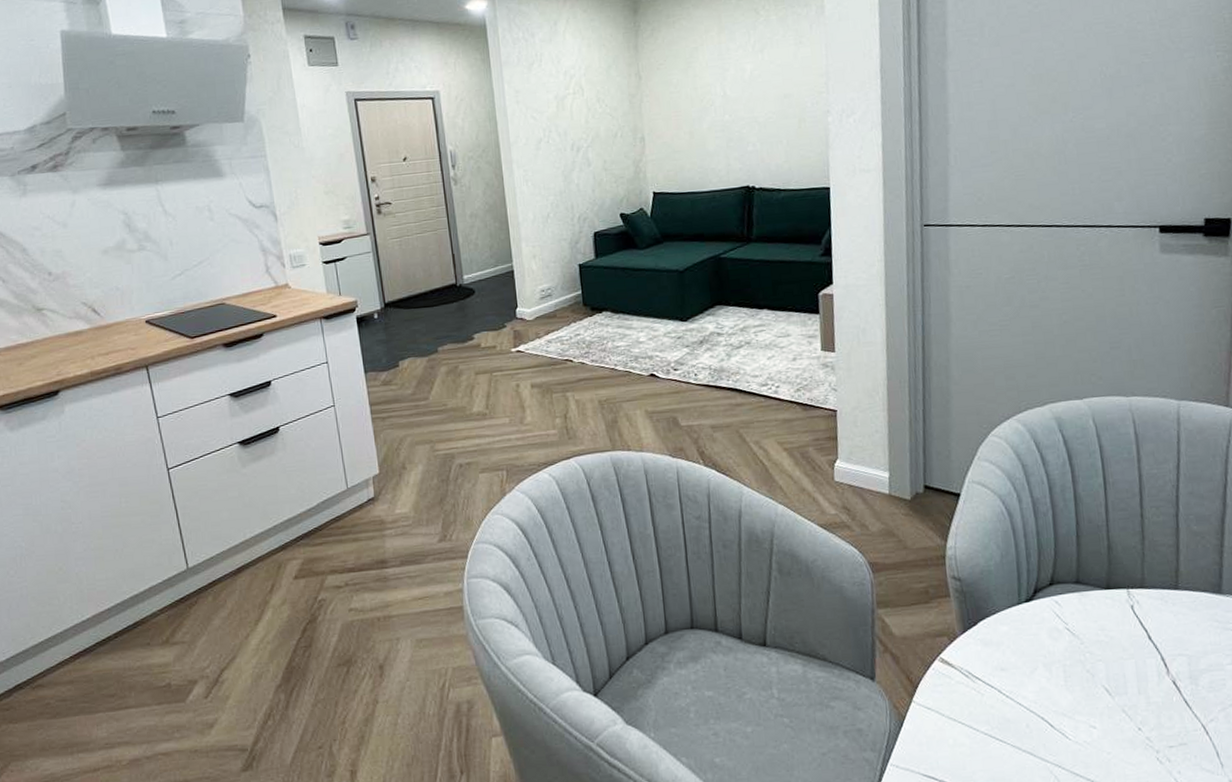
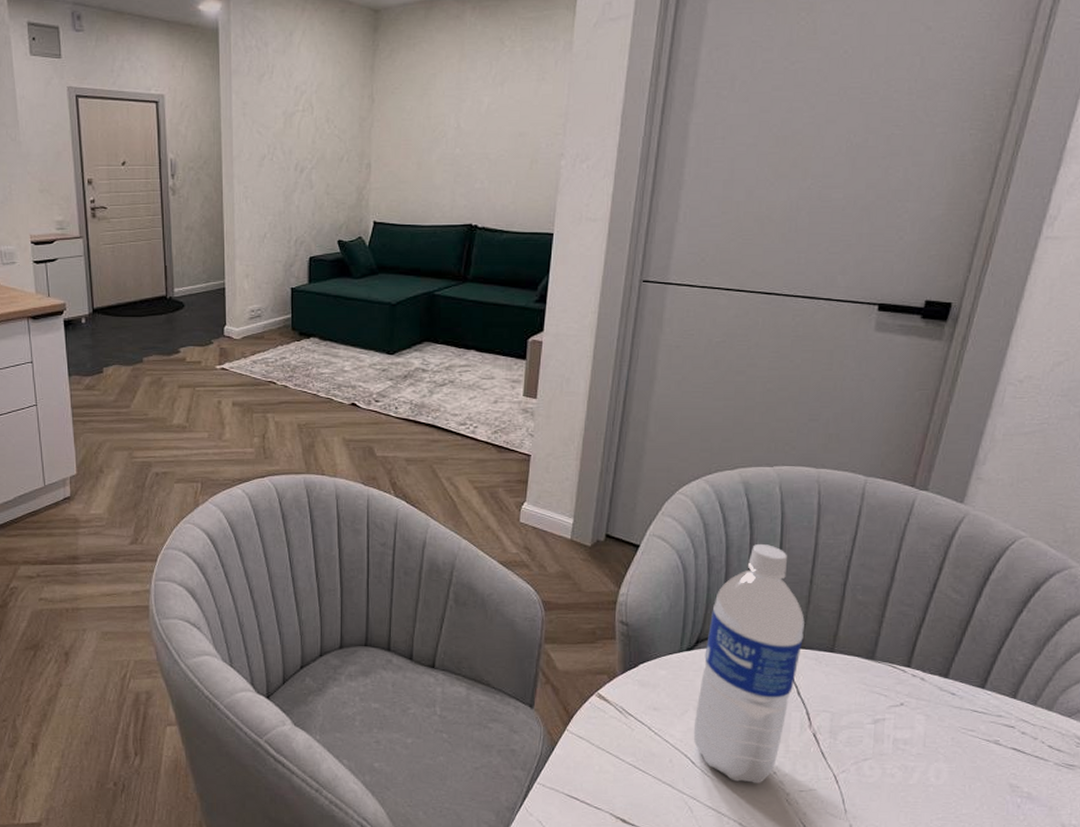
water bottle: none [1045,480,1145,743] -> present [693,543,805,783]

